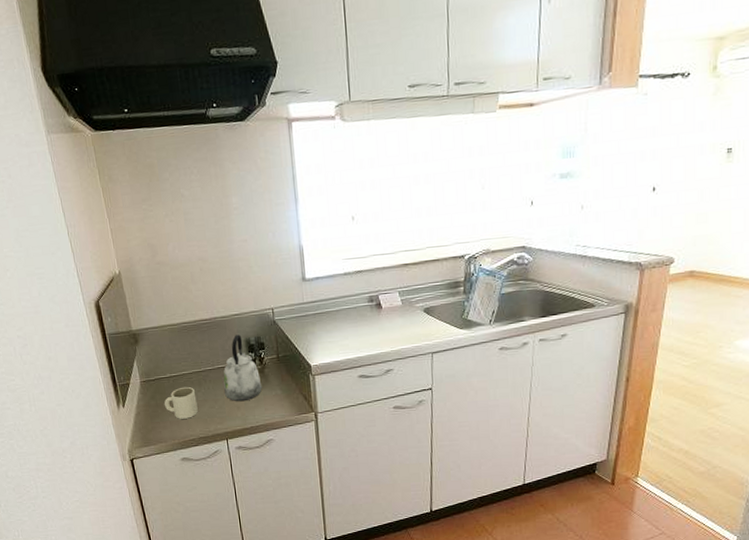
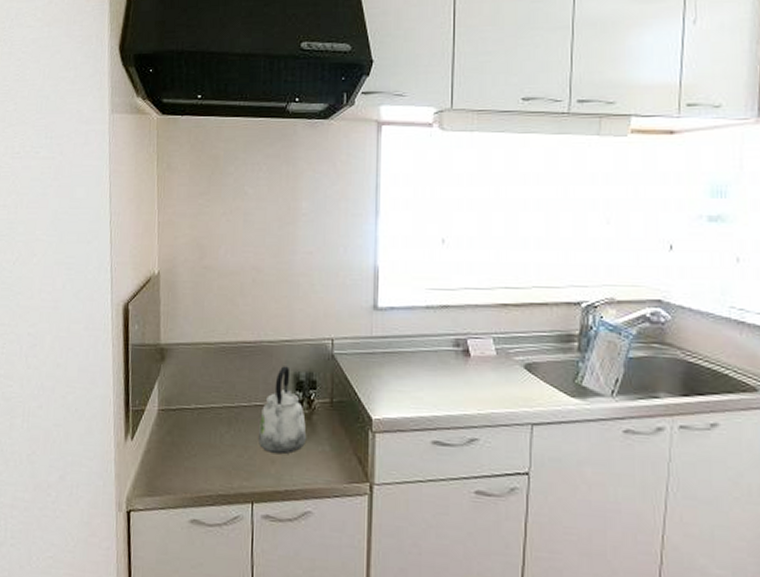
mug: present [164,386,198,419] -> none [181,424,223,467]

